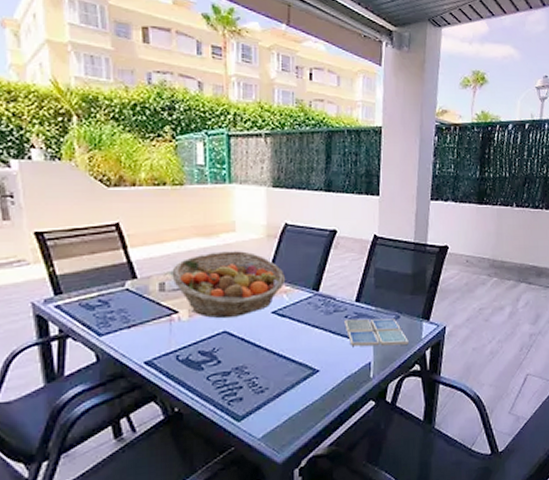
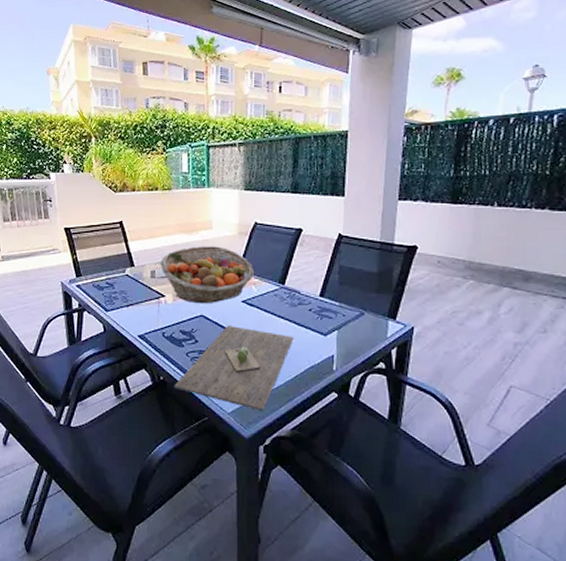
cutting board: none [192,340,330,432] -> present [174,326,294,412]
drink coaster: present [344,318,409,346] -> none [308,312,373,342]

